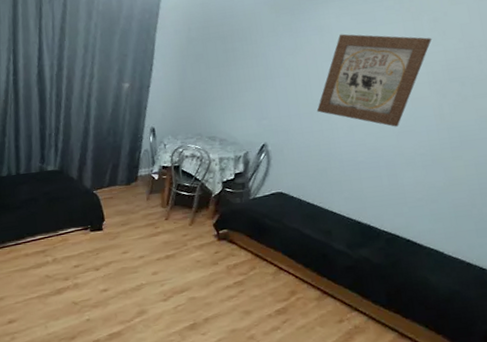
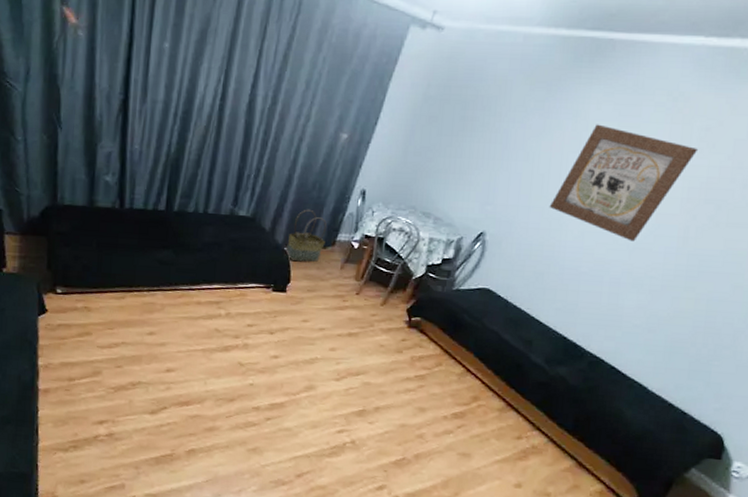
basket: none [94,153,129,202] -> present [285,209,327,262]

